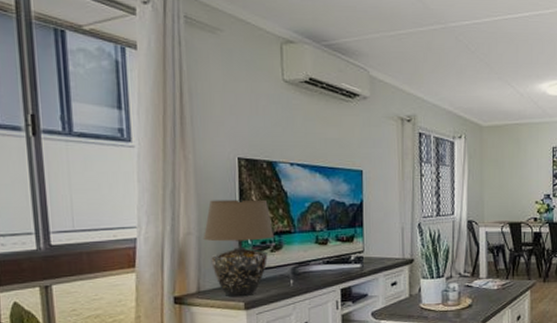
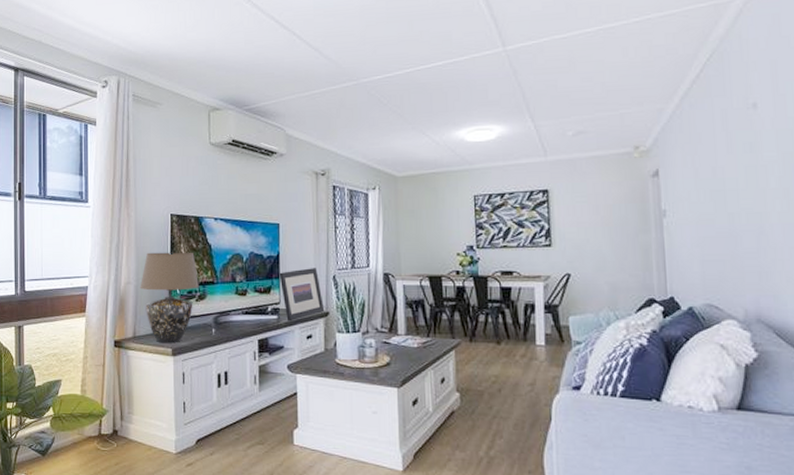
picture frame: none [362,216,410,270] -> present [279,268,325,322]

